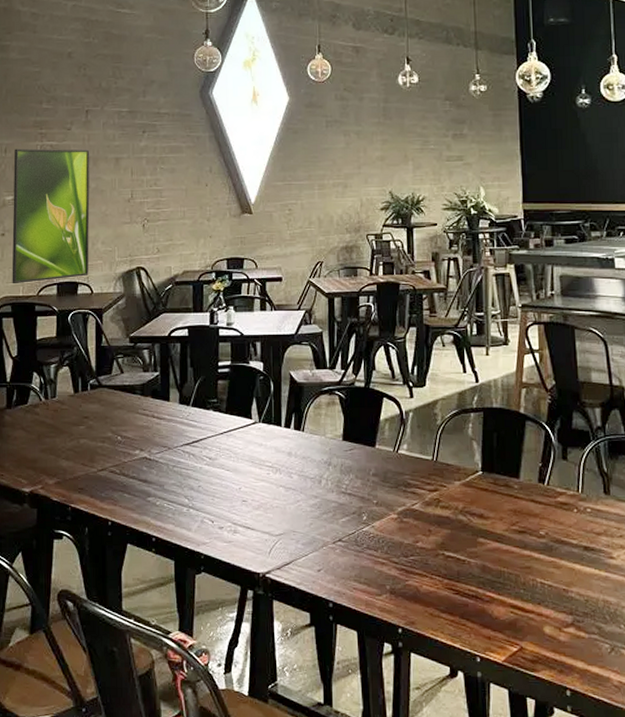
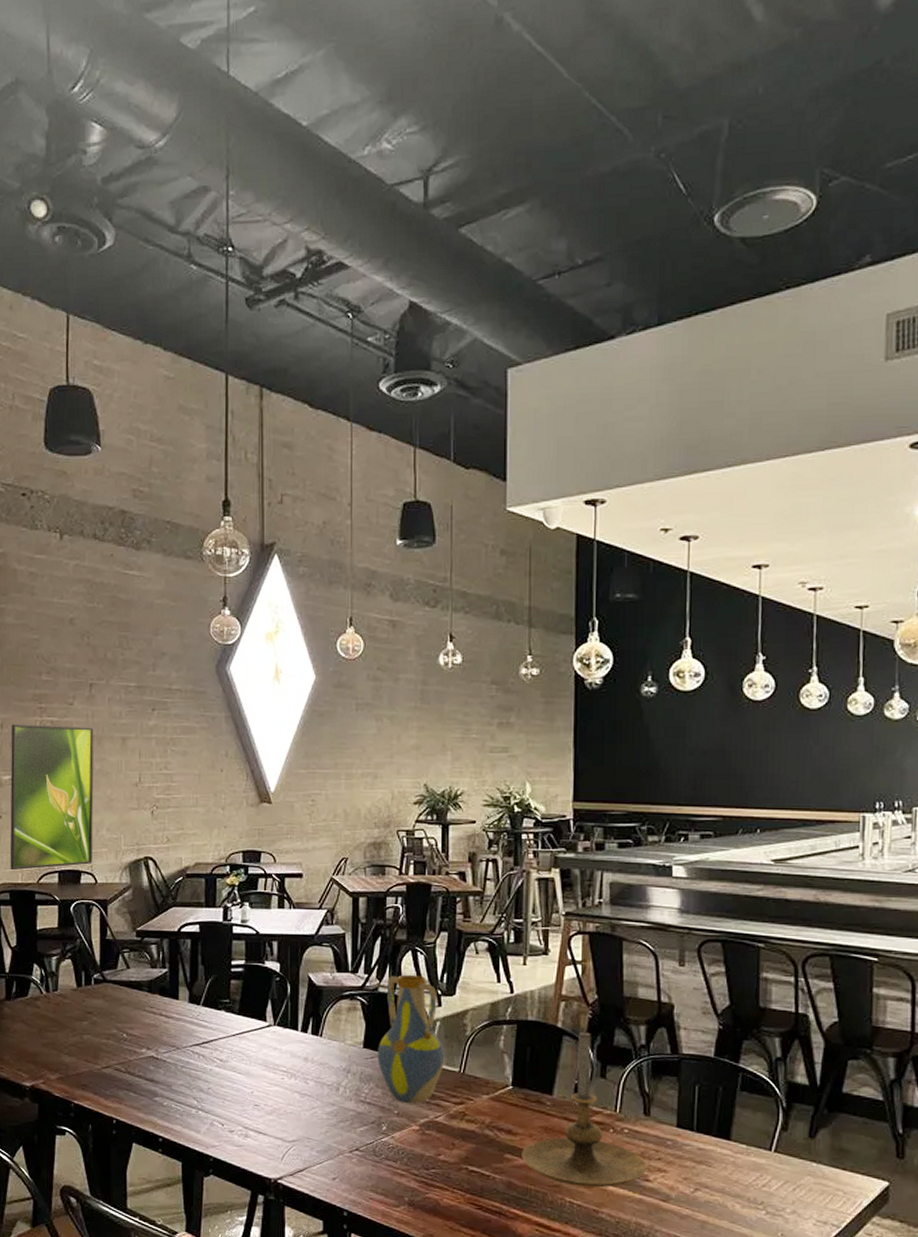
vase: none [356,368,419,493] -> present [377,974,445,1104]
candle holder: none [494,416,610,567] -> present [522,1031,646,1188]

